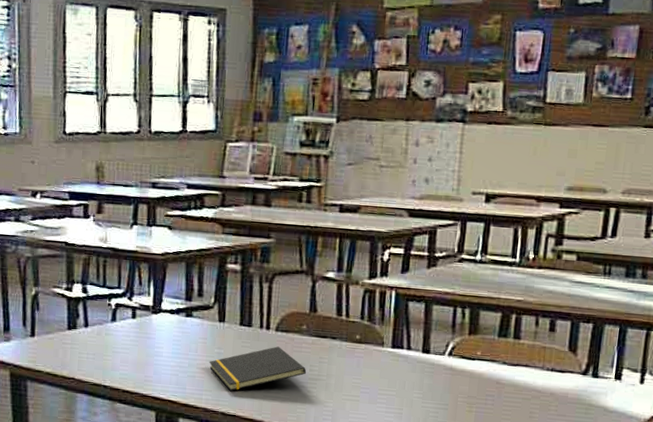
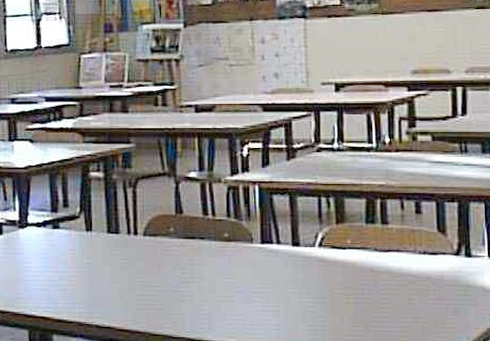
notepad: present [209,346,307,391] -> none [79,251,179,302]

